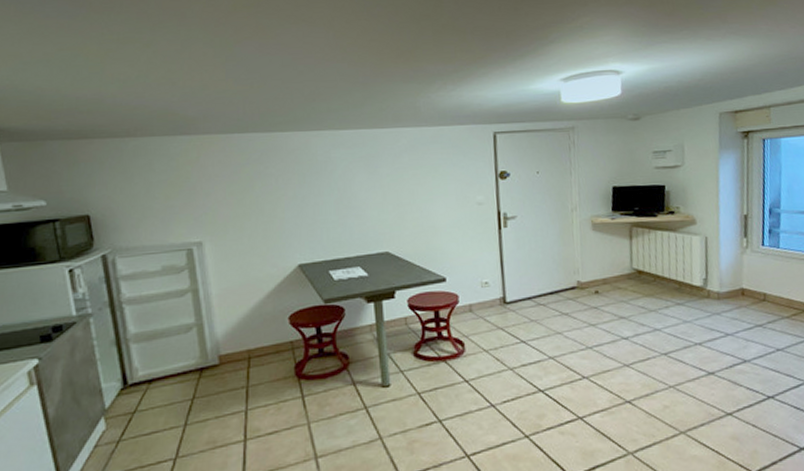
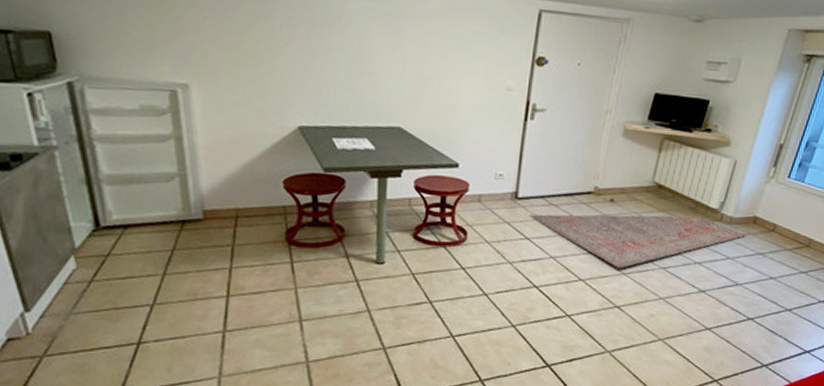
rug: none [520,296,739,360] -> present [529,214,746,268]

